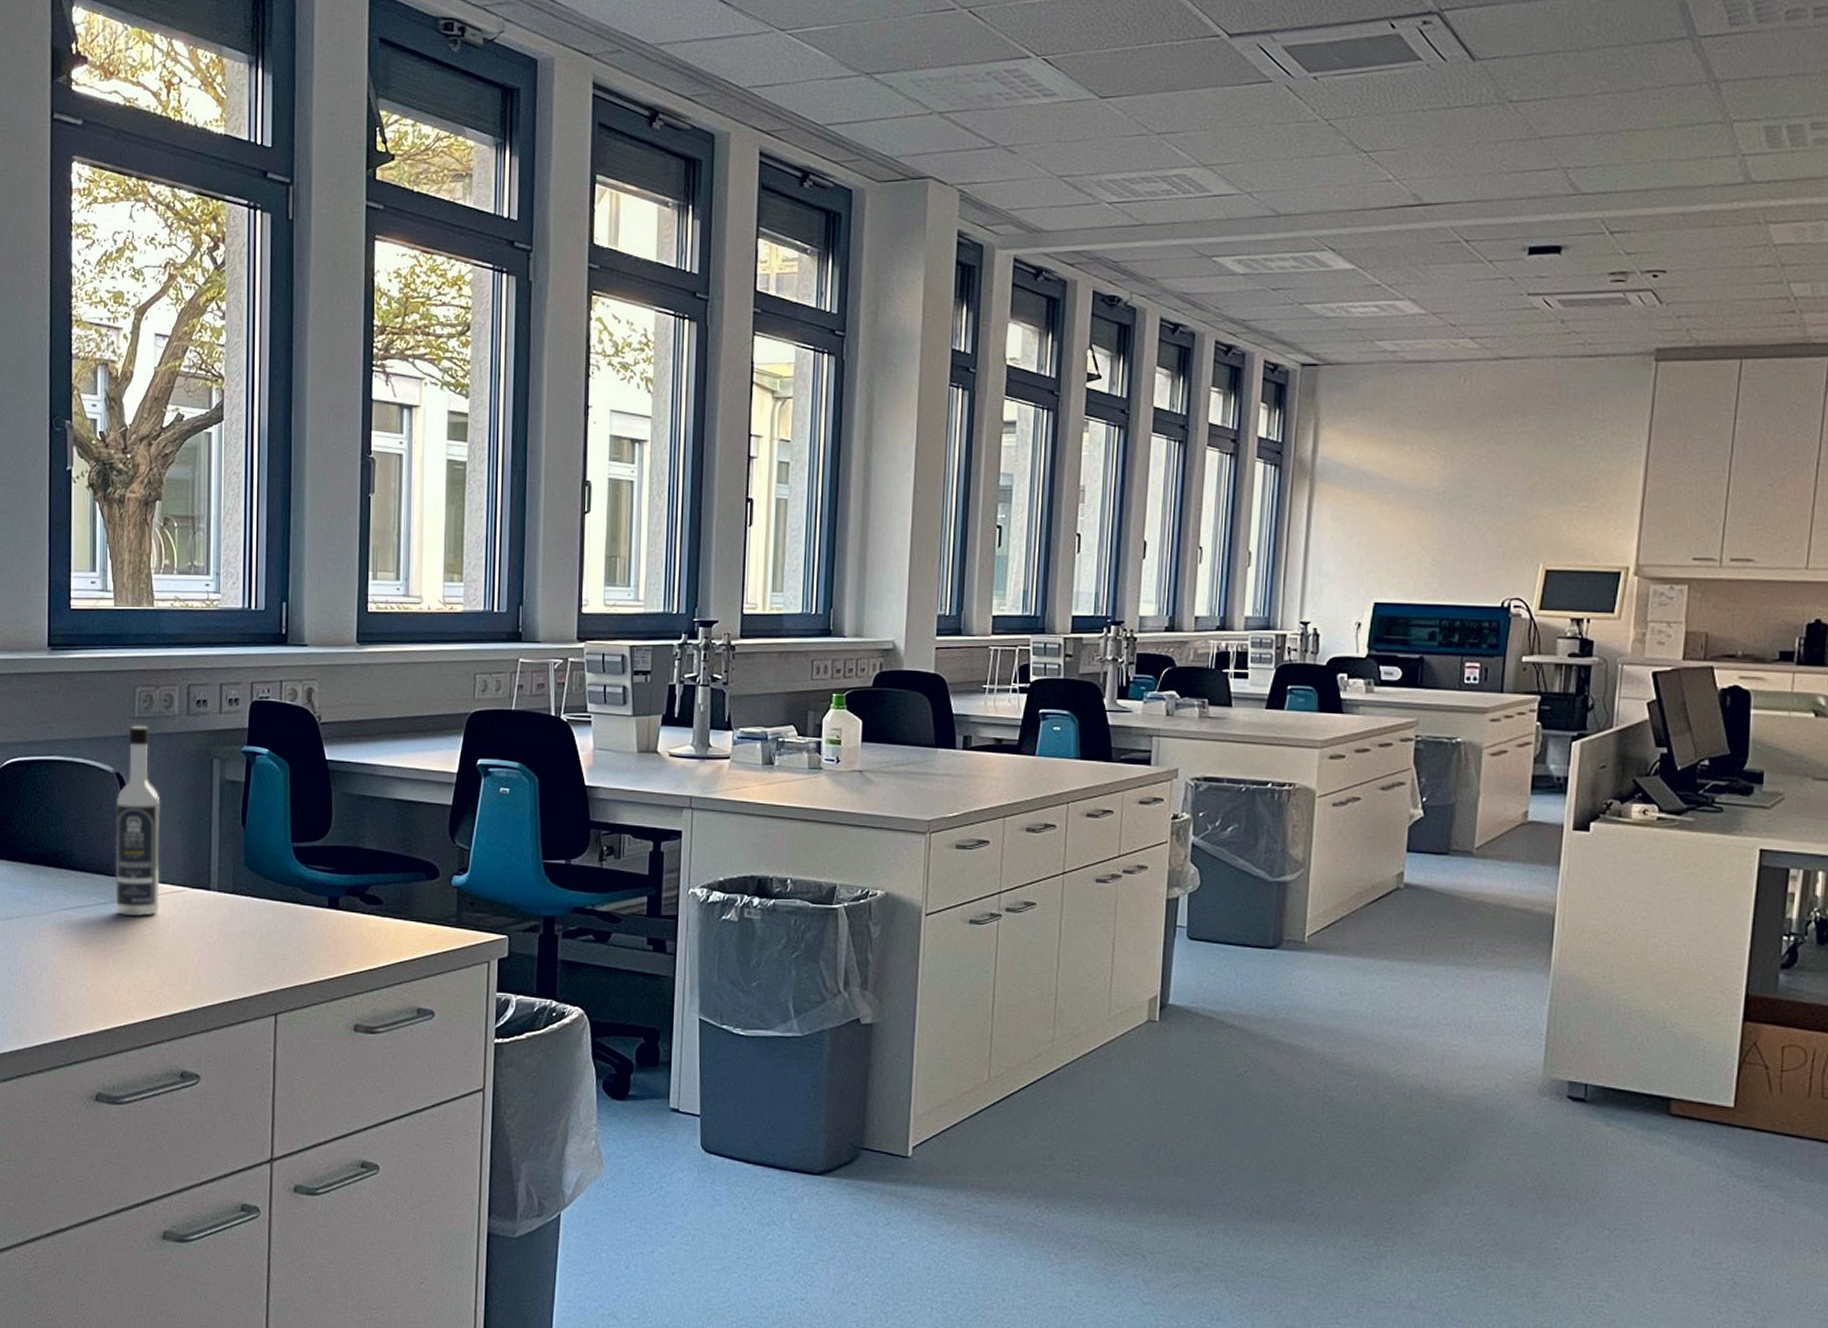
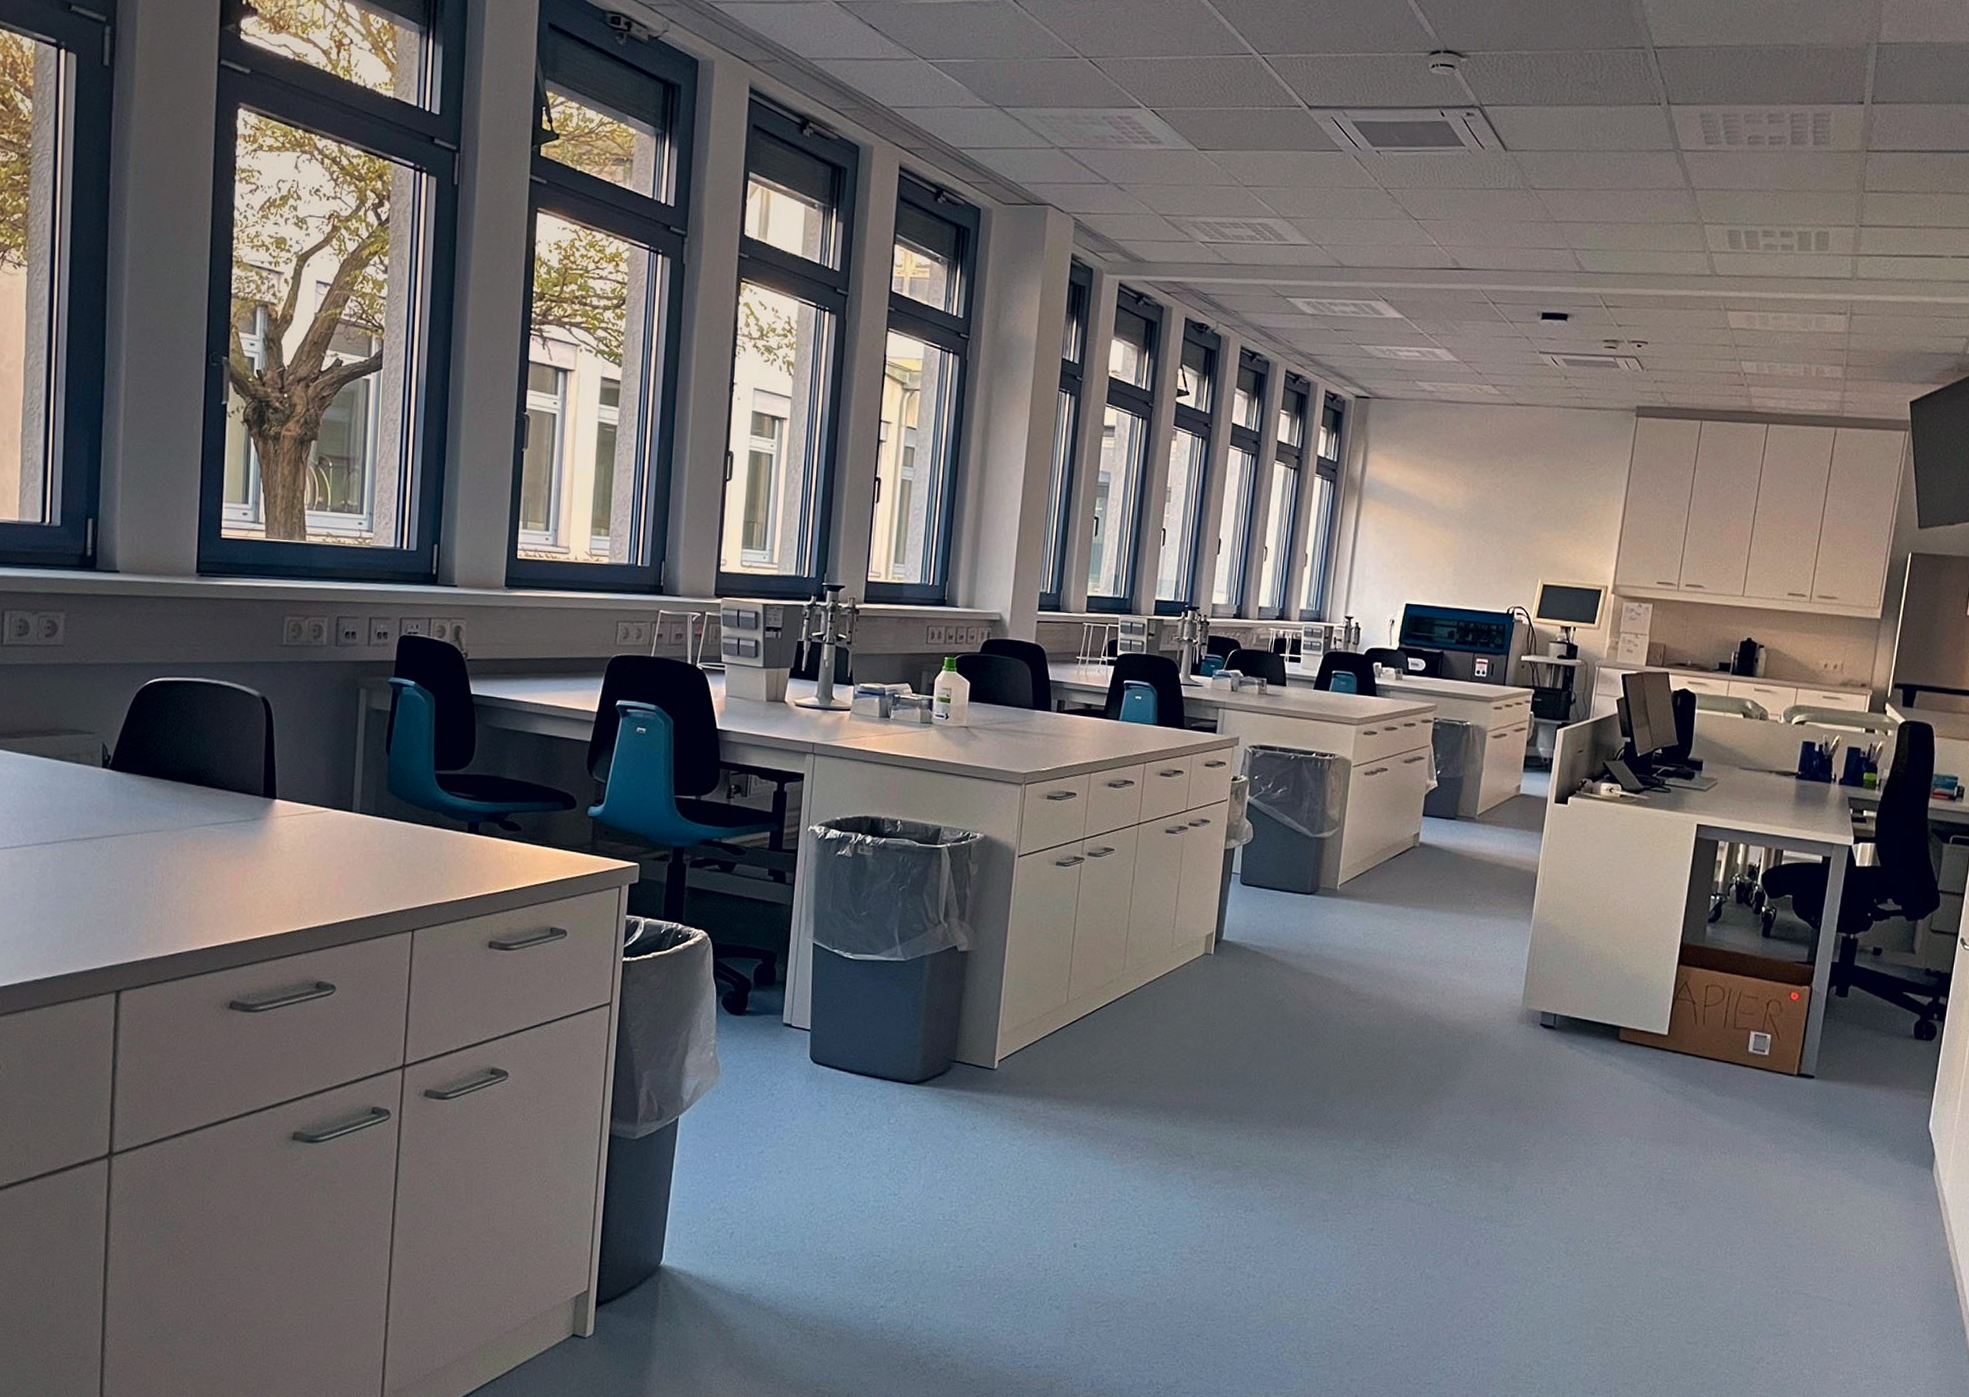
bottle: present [116,725,160,917] -> none [257,653,305,835]

